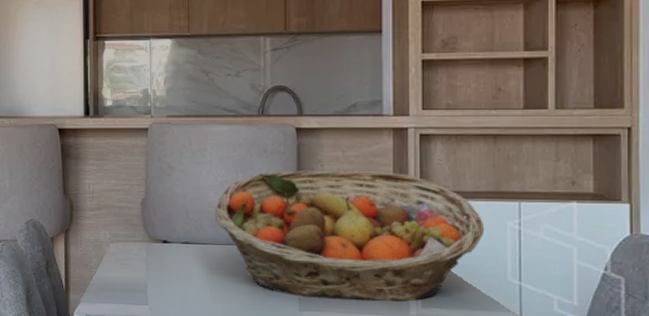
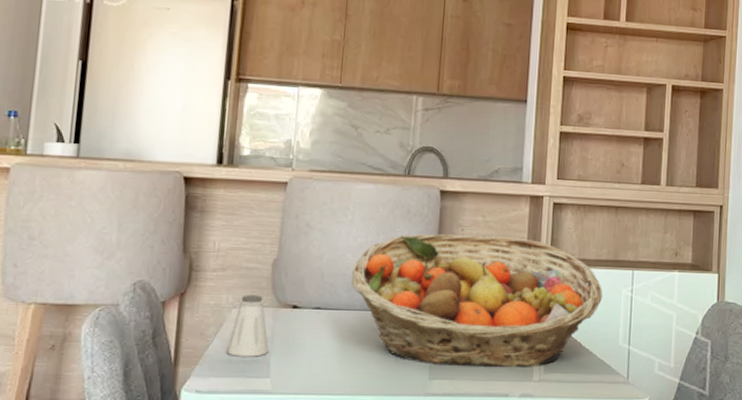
saltshaker: none [109,231,145,286] -> present [227,295,269,357]

